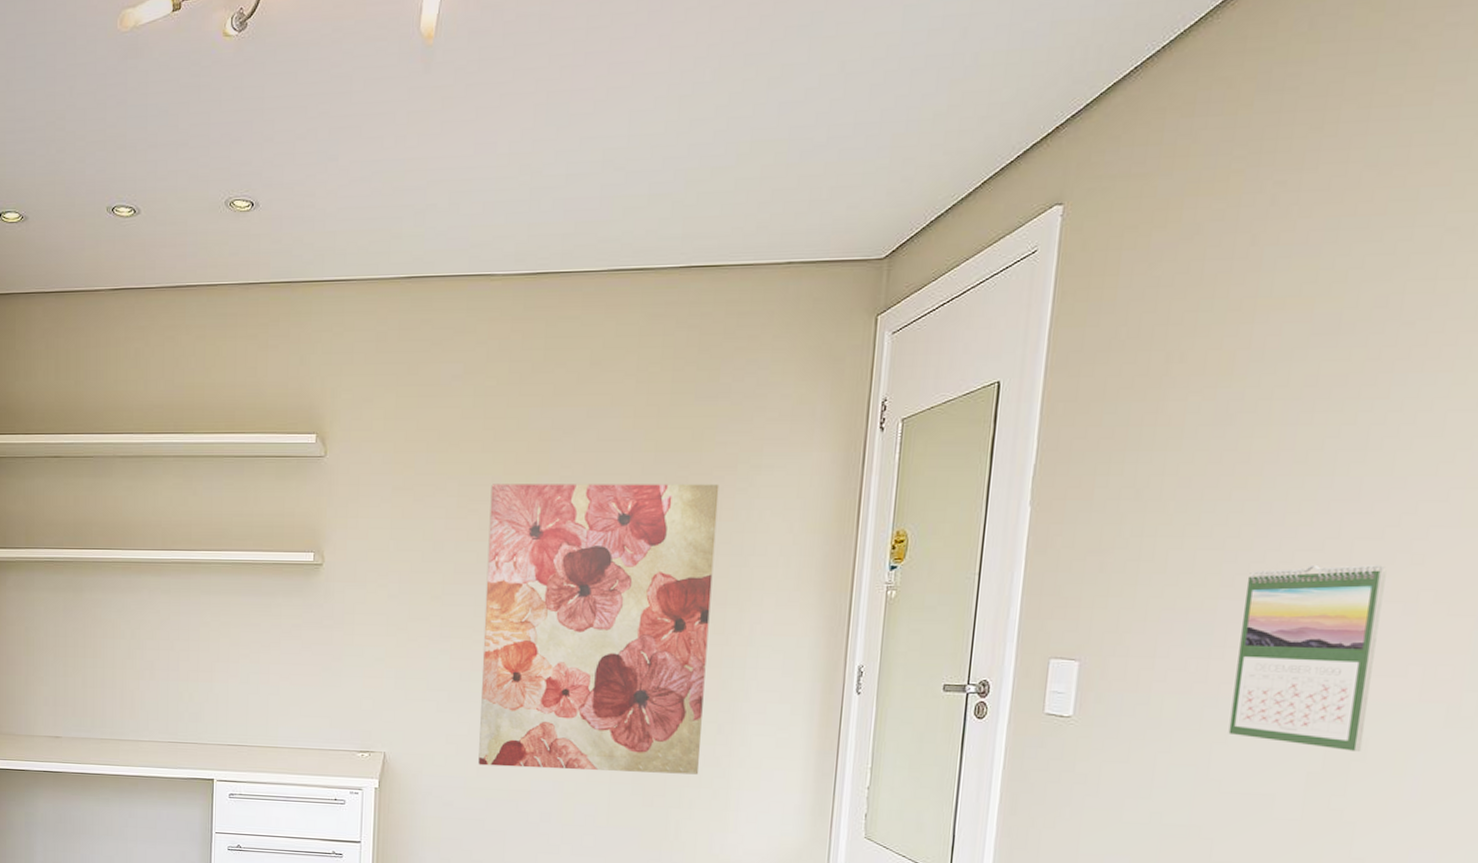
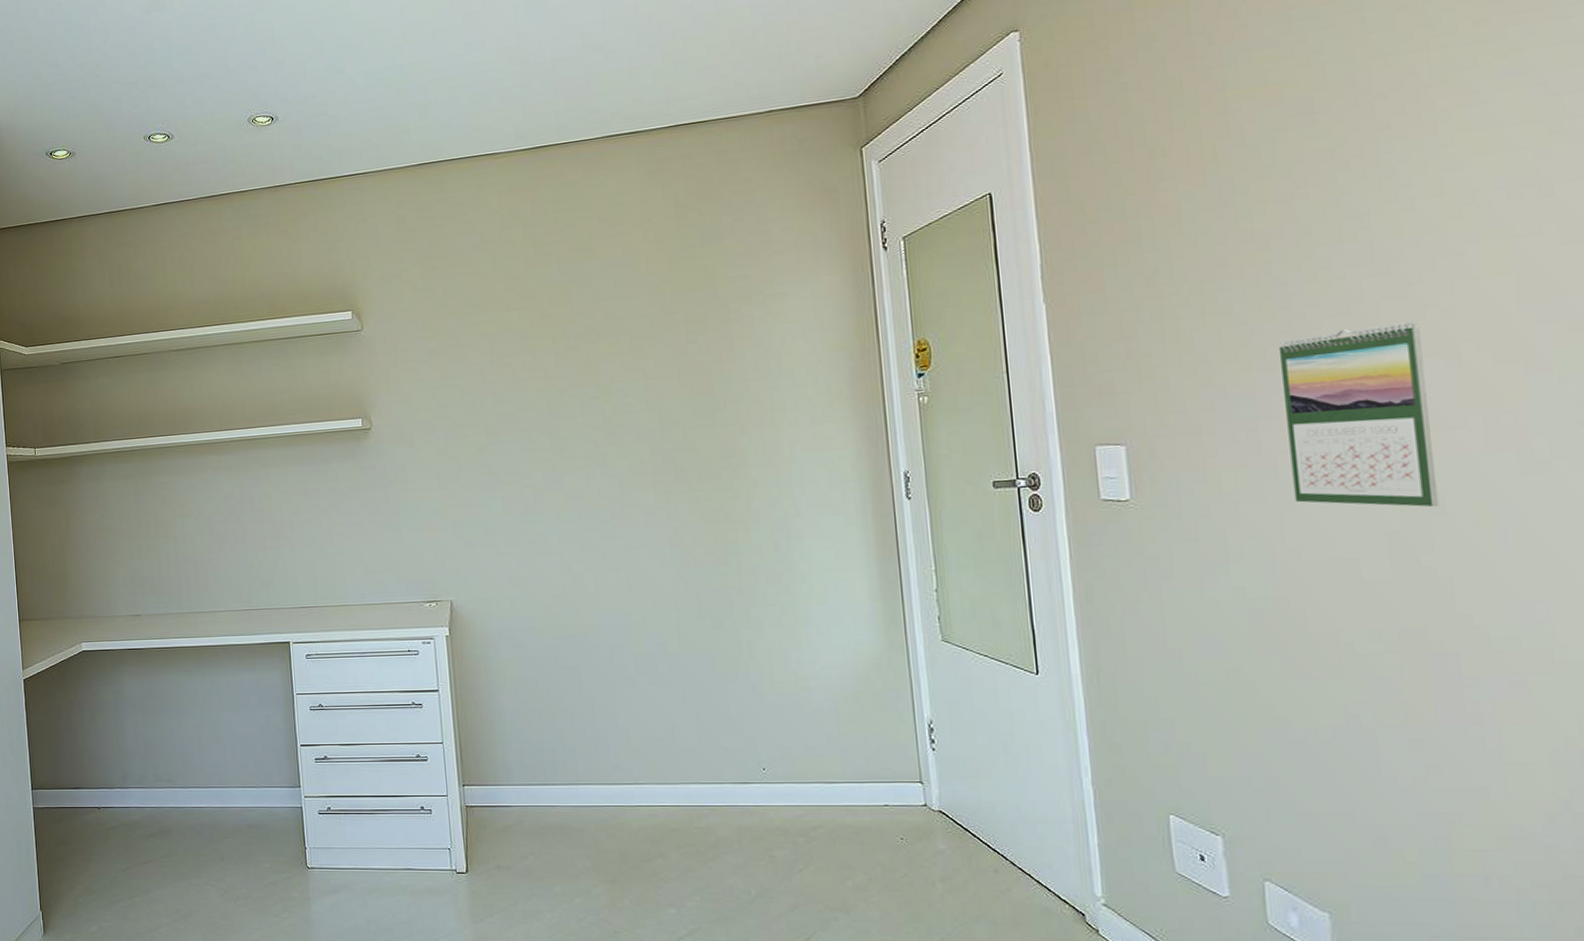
wall art: present [478,484,720,775] -> none [520,316,763,604]

